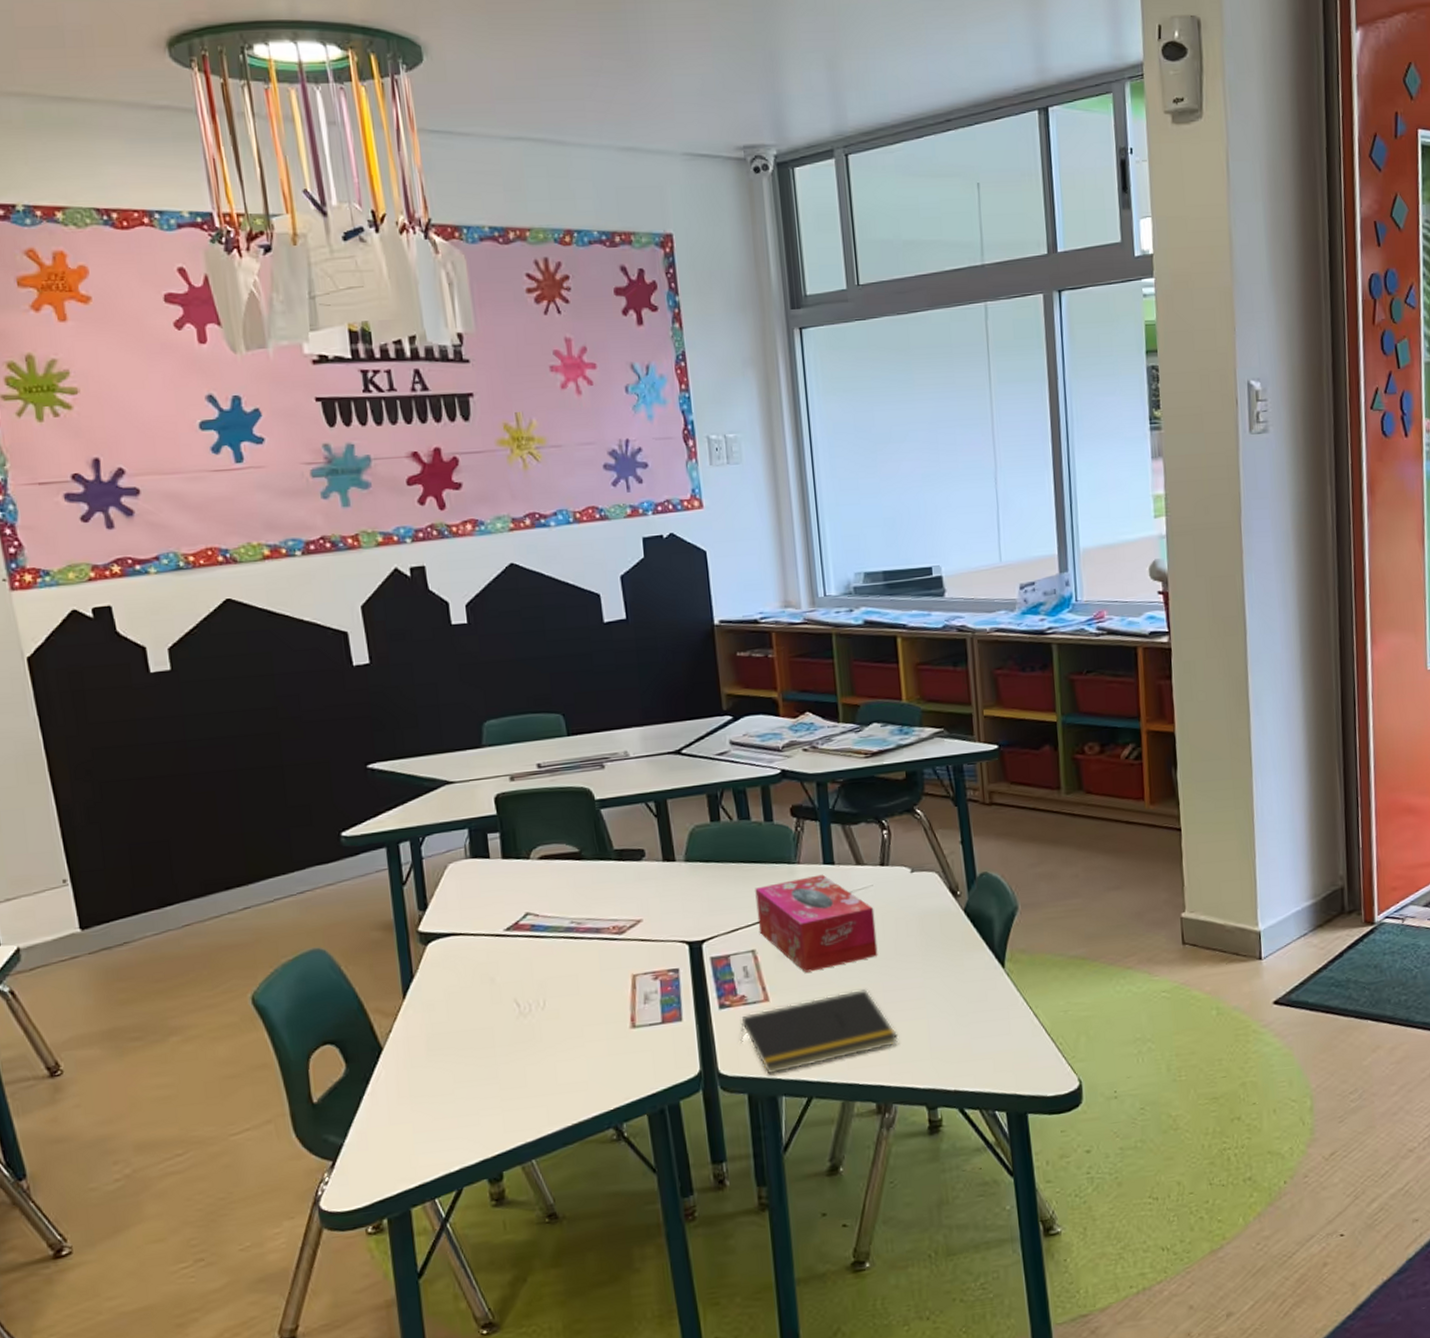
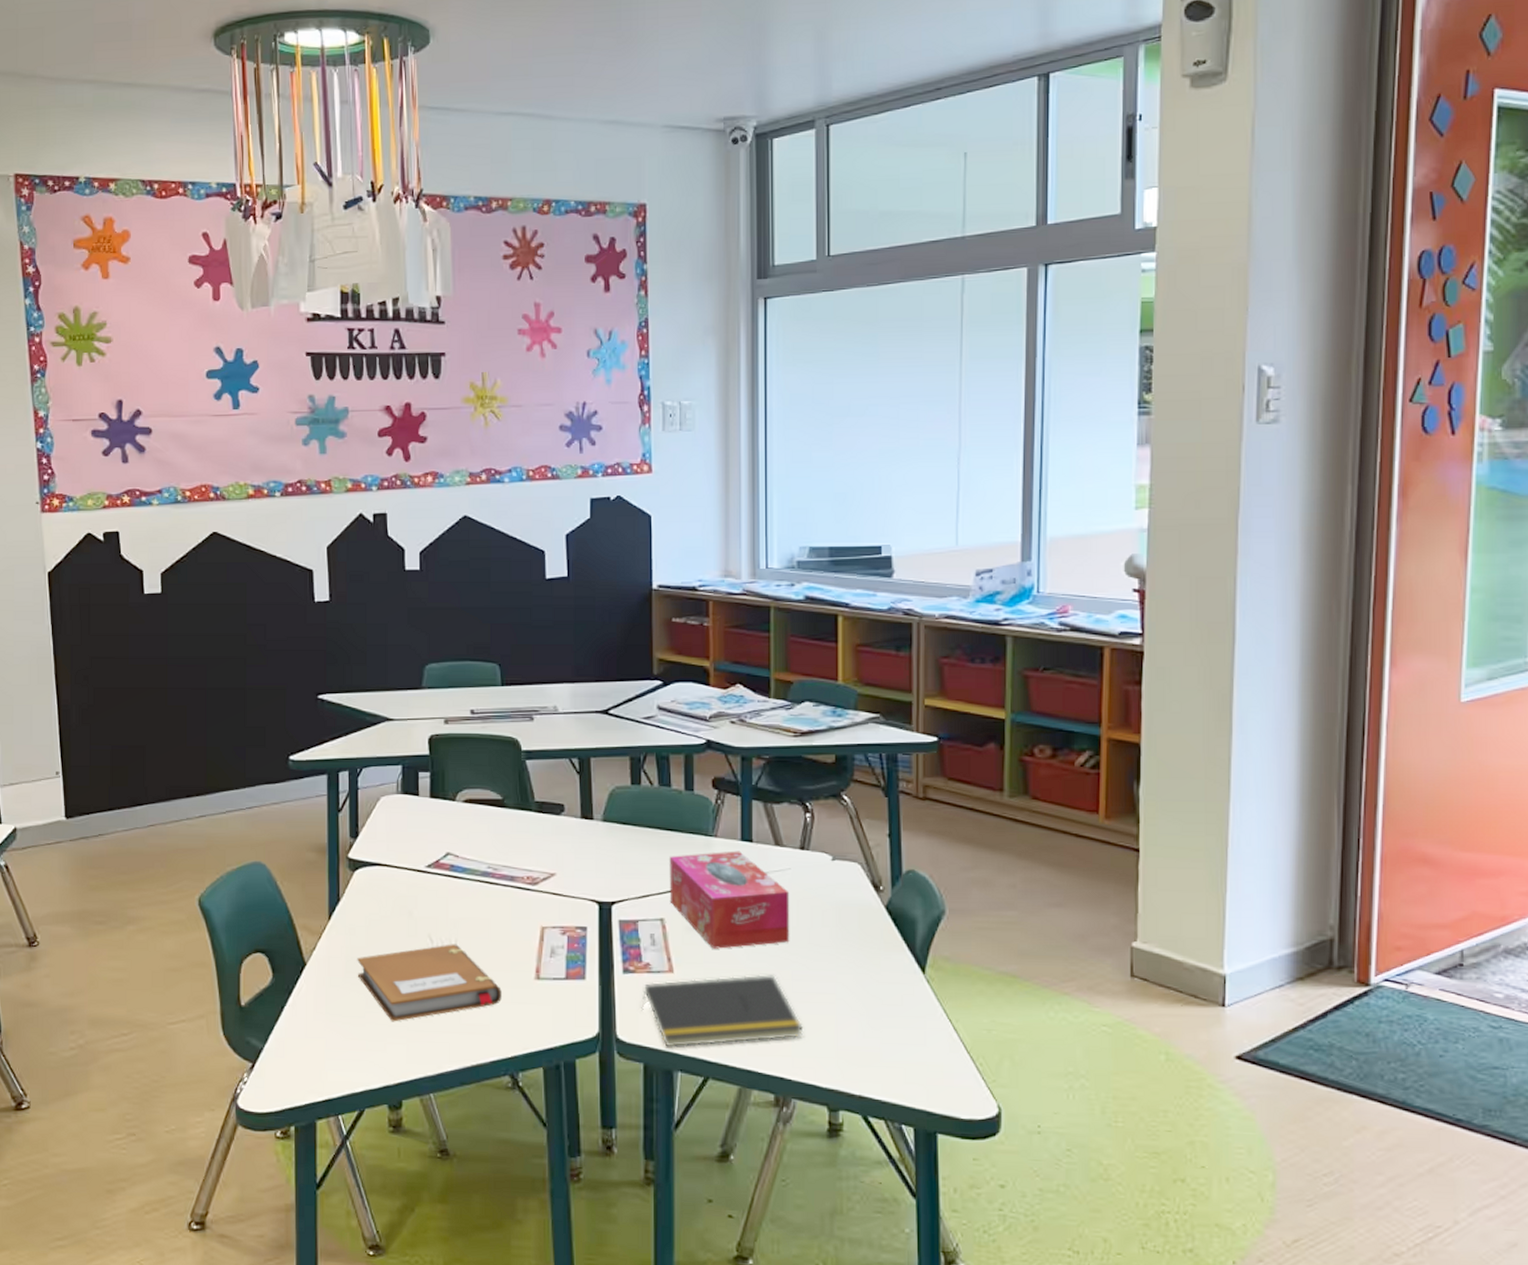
notebook: none [439,1004,598,1094] -> present [357,944,502,1022]

